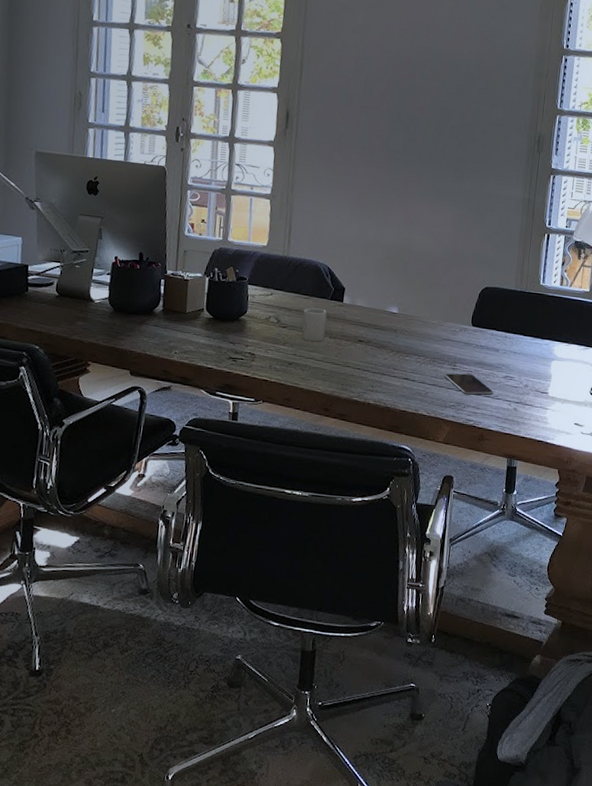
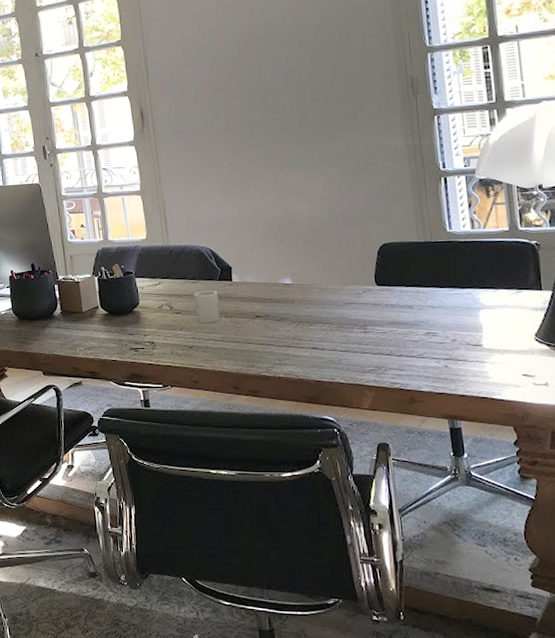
smartphone: present [444,373,494,395] -> none [356,335,417,357]

